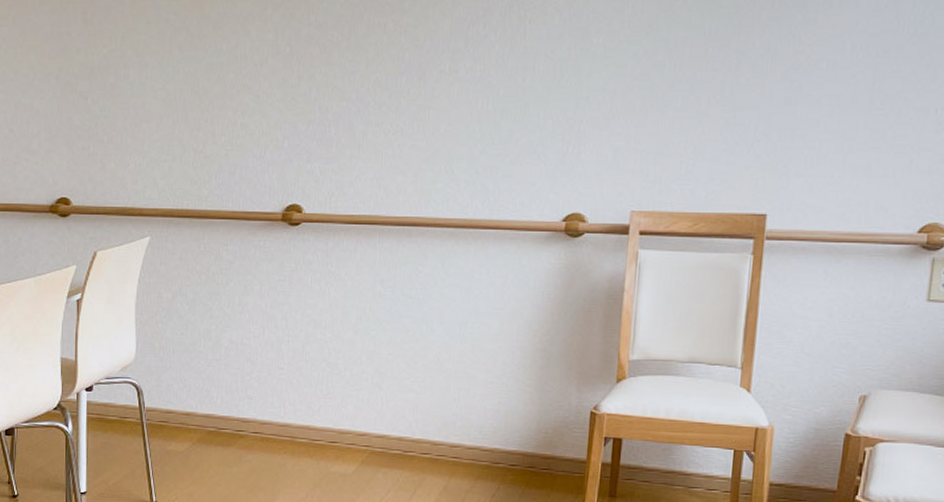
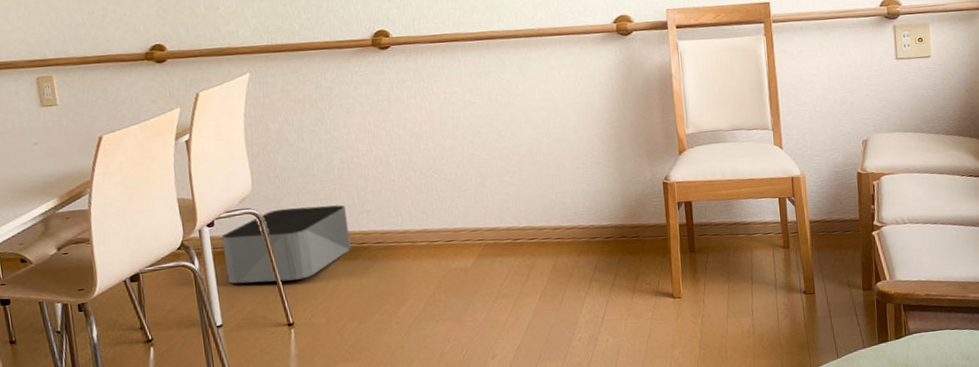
storage bin: none [97,382,228,459] -> present [221,205,351,284]

